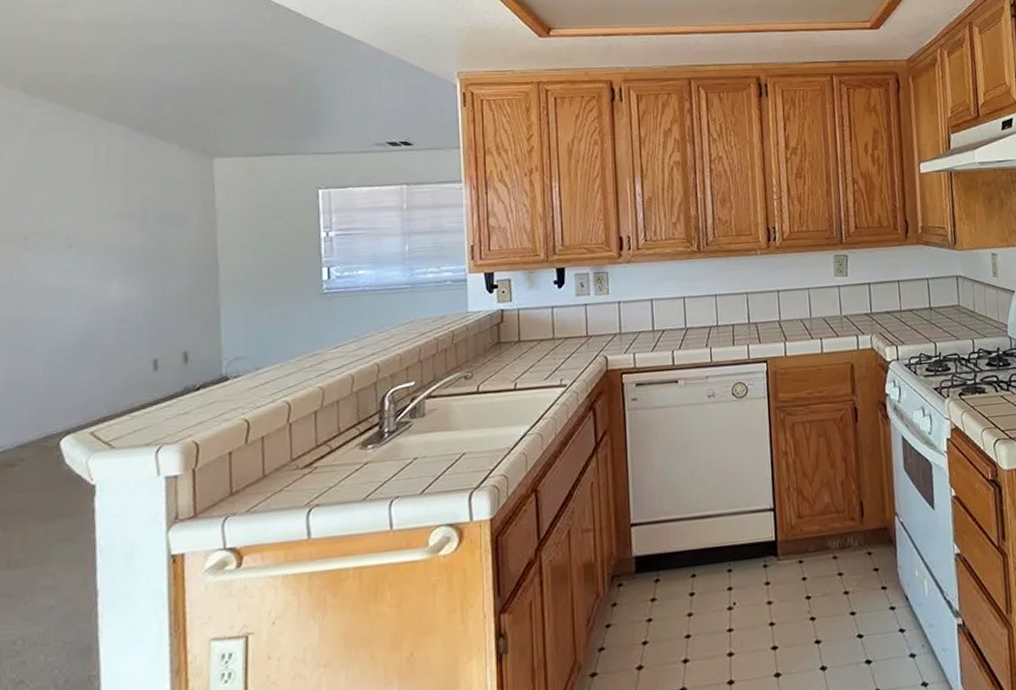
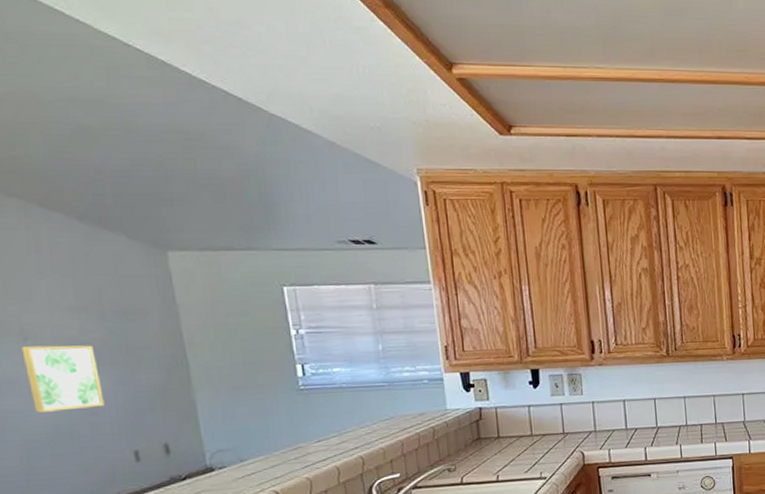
wall art: none [64,252,133,321] -> present [21,345,105,413]

